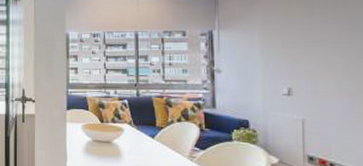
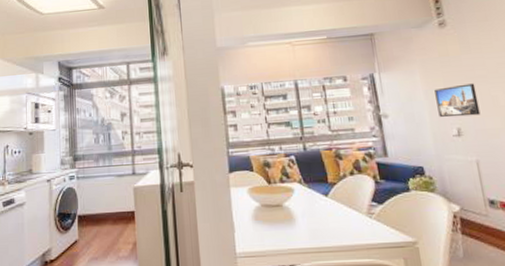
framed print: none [271,47,314,78] -> present [434,83,481,118]

